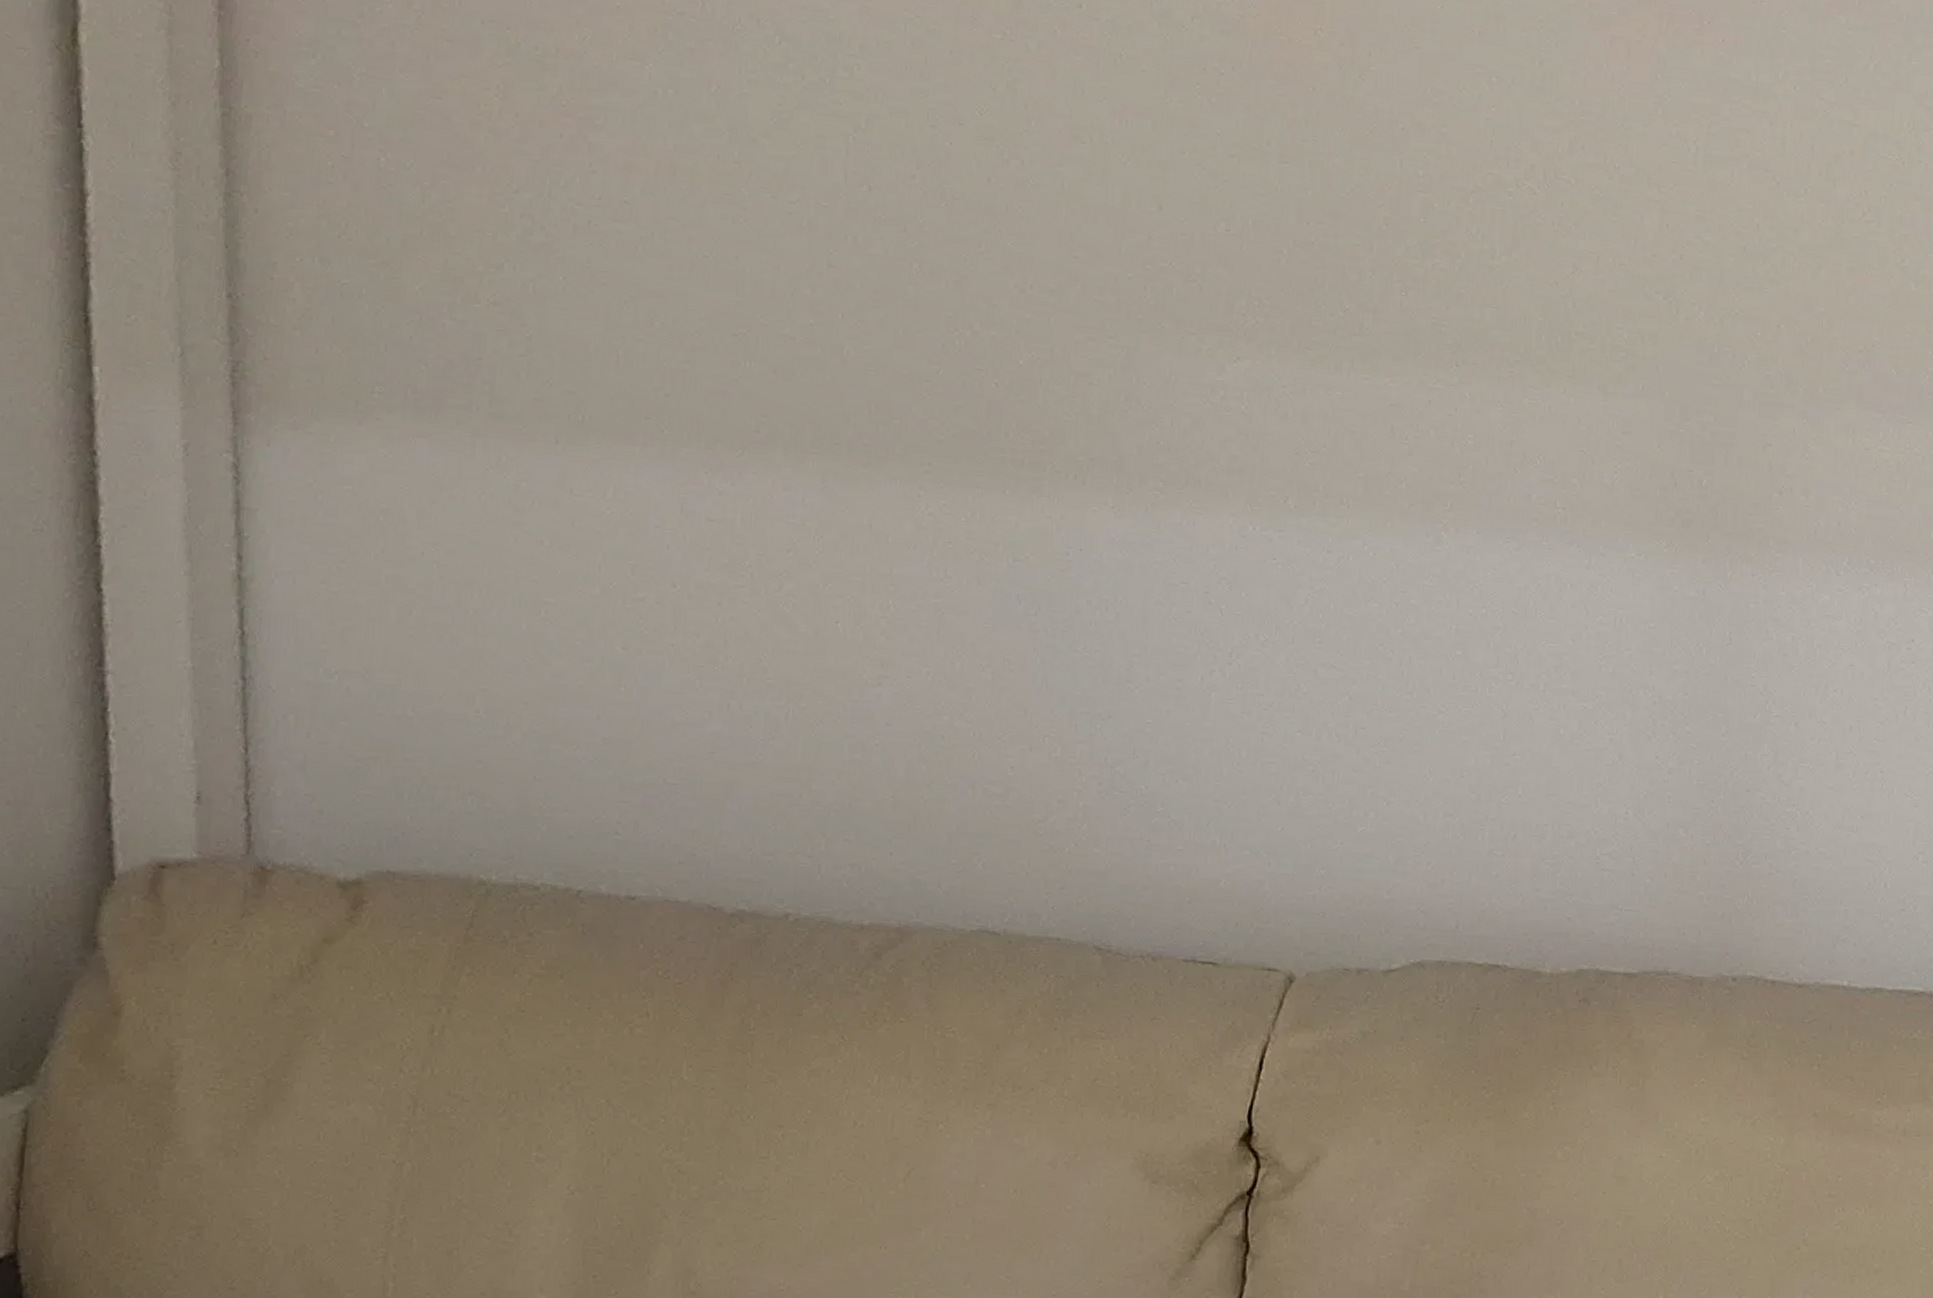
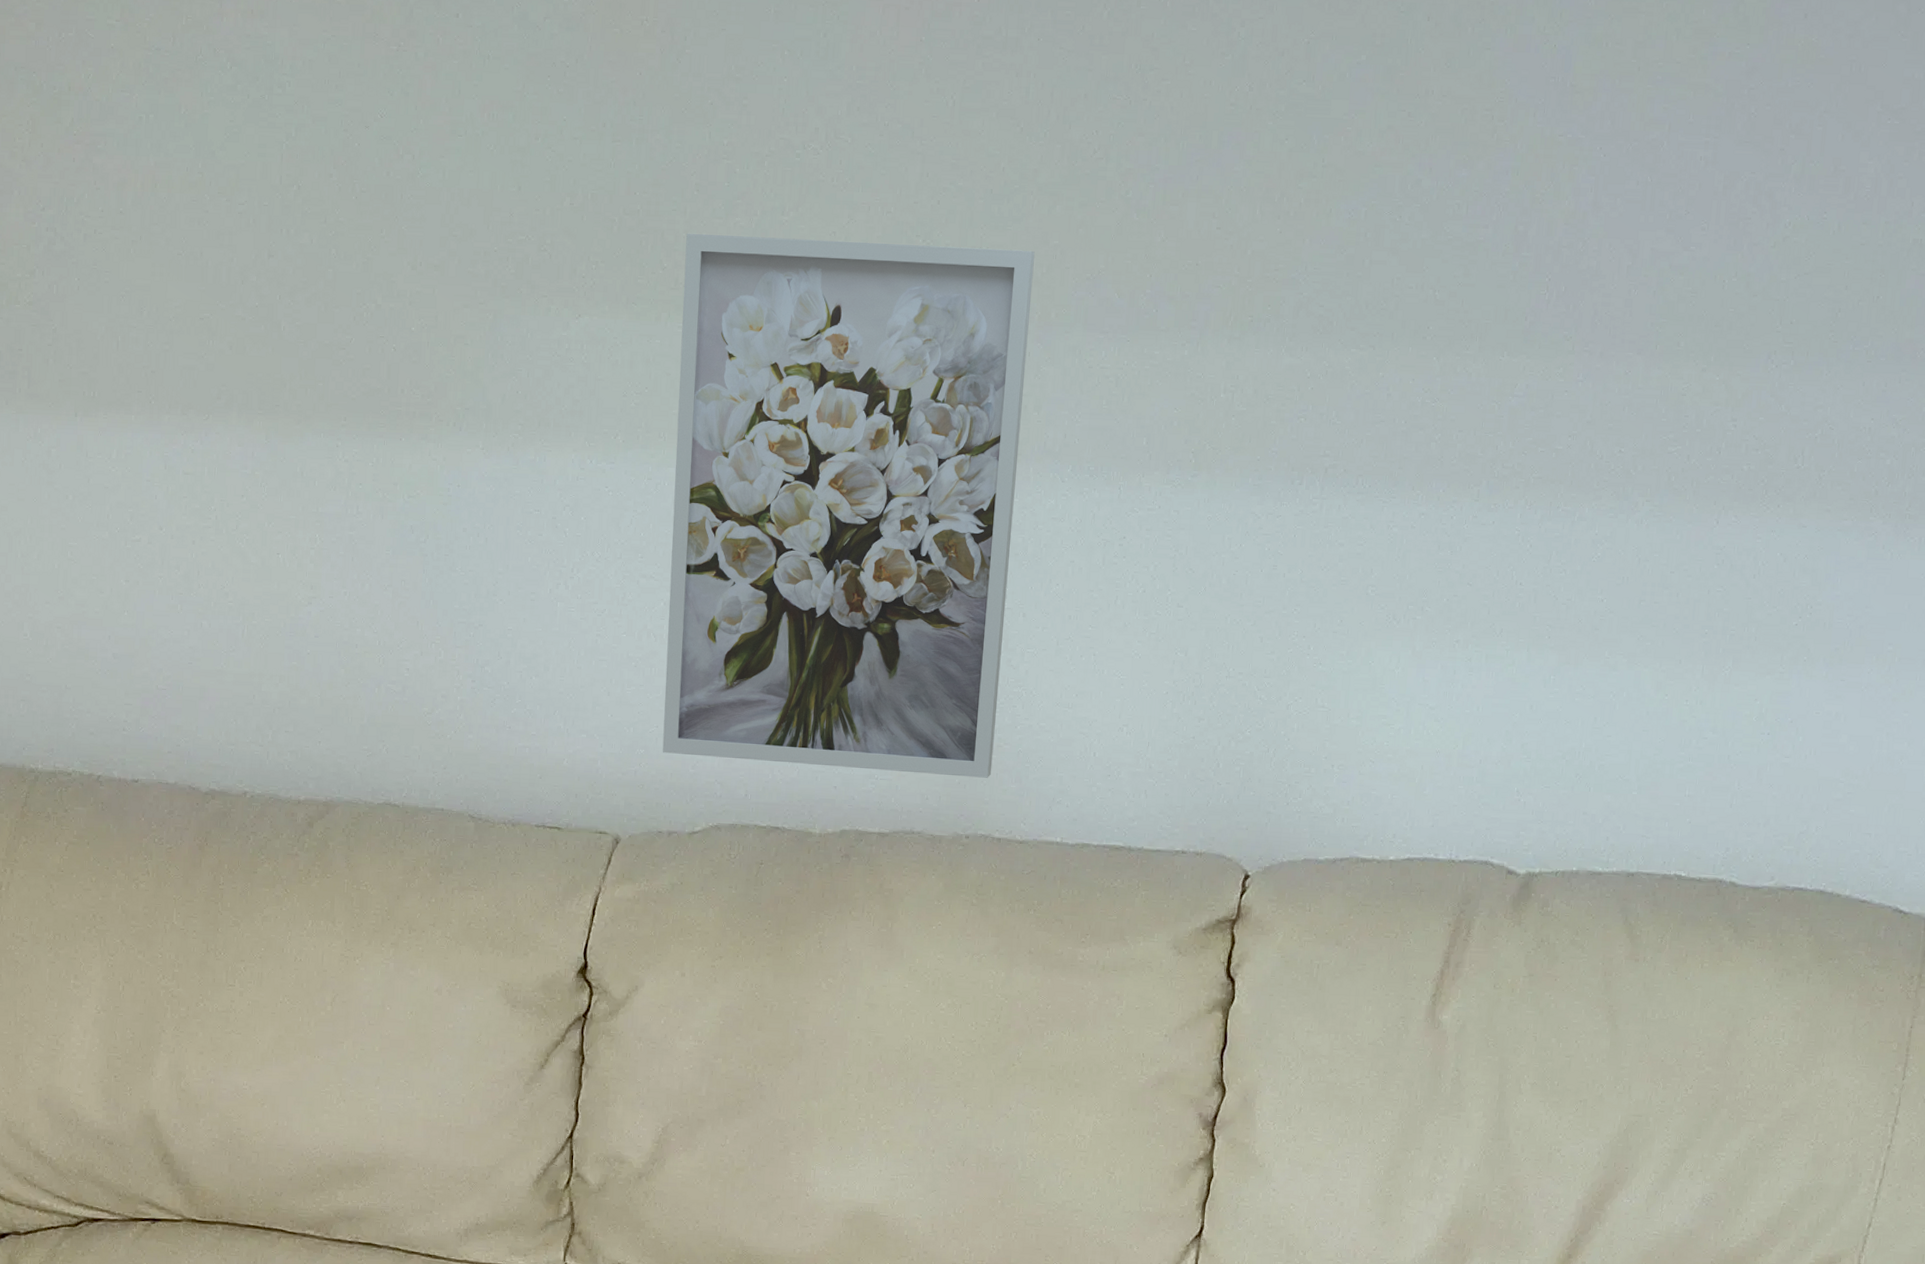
wall art: none [1348,272,1797,911] -> present [662,233,1035,778]

